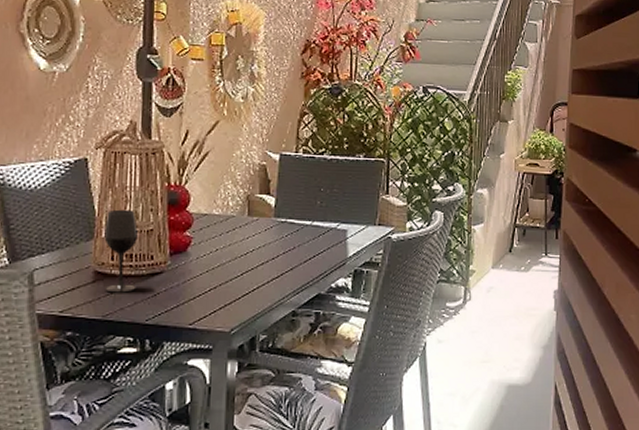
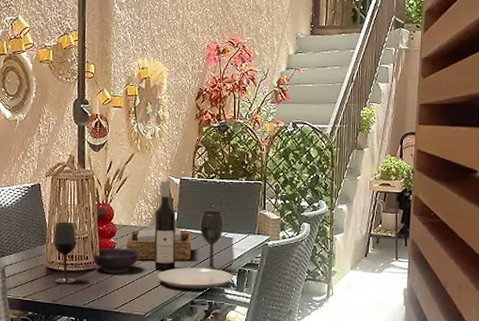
bowl: none [158,244,224,277] -> present [91,248,139,273]
napkin holder: none [206,219,294,260] -> present [126,229,192,261]
bottle: none [244,155,274,274] -> present [154,179,176,272]
plate: none [248,268,348,296] -> present [158,267,233,289]
wine glass: none [305,196,337,273] -> present [200,211,224,272]

